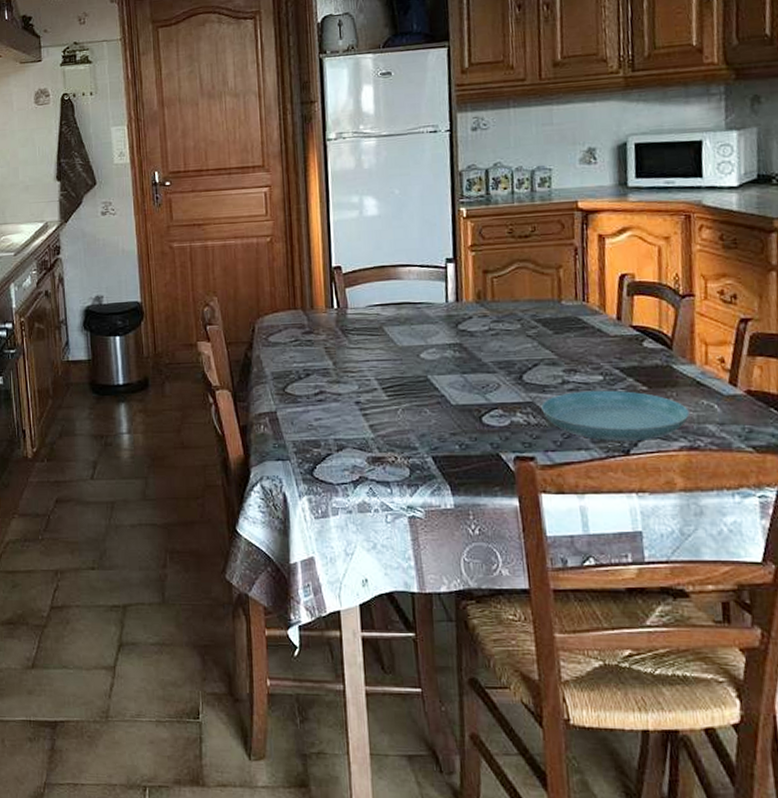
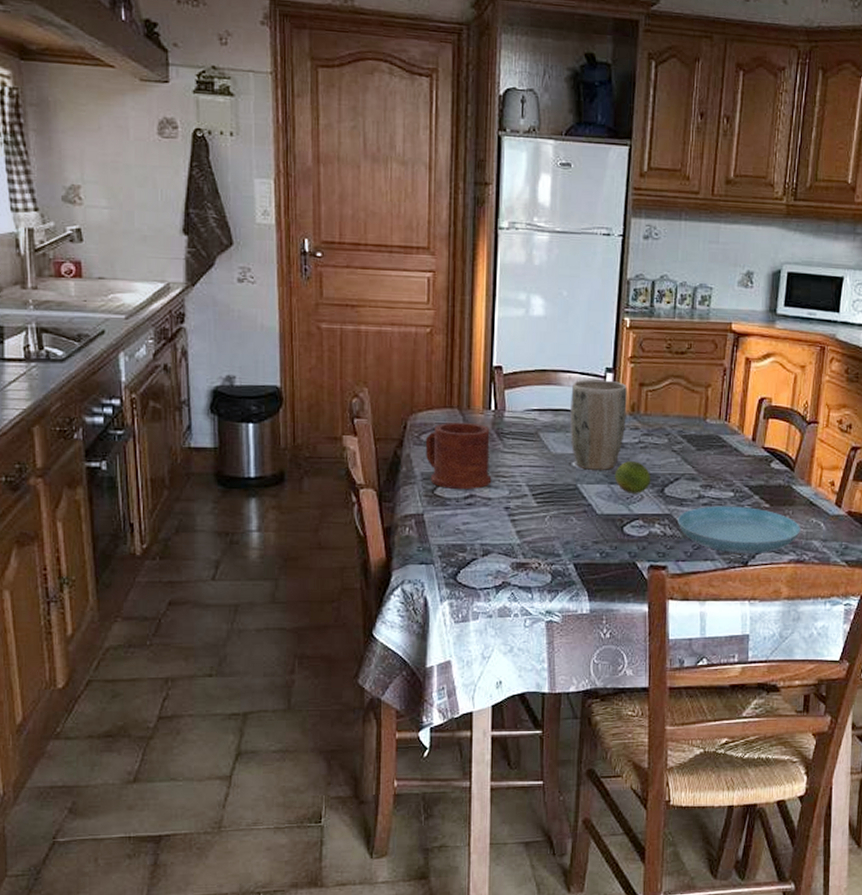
mug: none [273,321,340,386] -> present [425,422,492,489]
plant pot: none [412,270,473,361] -> present [570,379,627,470]
fruit: none [466,349,507,382] -> present [614,461,651,494]

